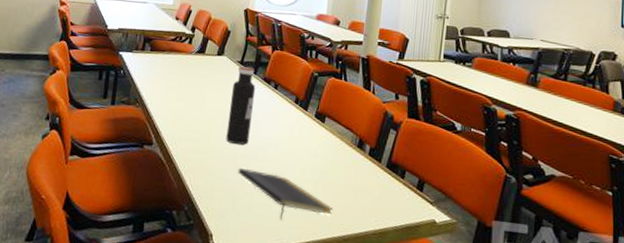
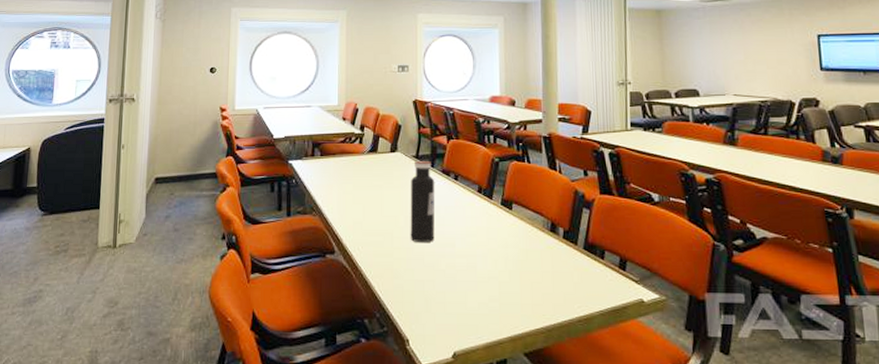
notepad: present [238,167,333,219] -> none [427,266,533,316]

